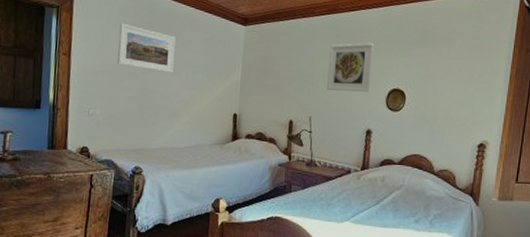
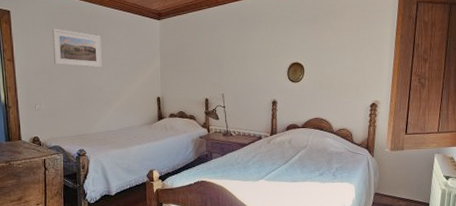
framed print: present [327,43,374,92] -> none [234,24,273,70]

